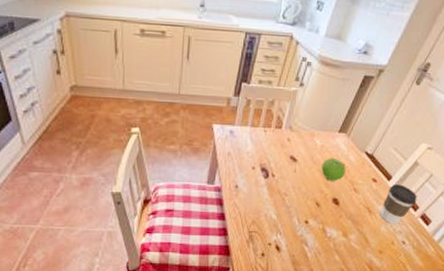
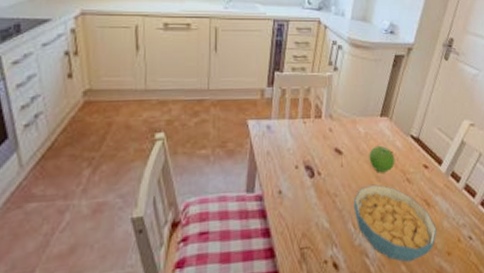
cereal bowl: none [300,190,374,254] -> present [353,184,437,263]
coffee cup: present [380,184,417,225] -> none [438,168,473,218]

